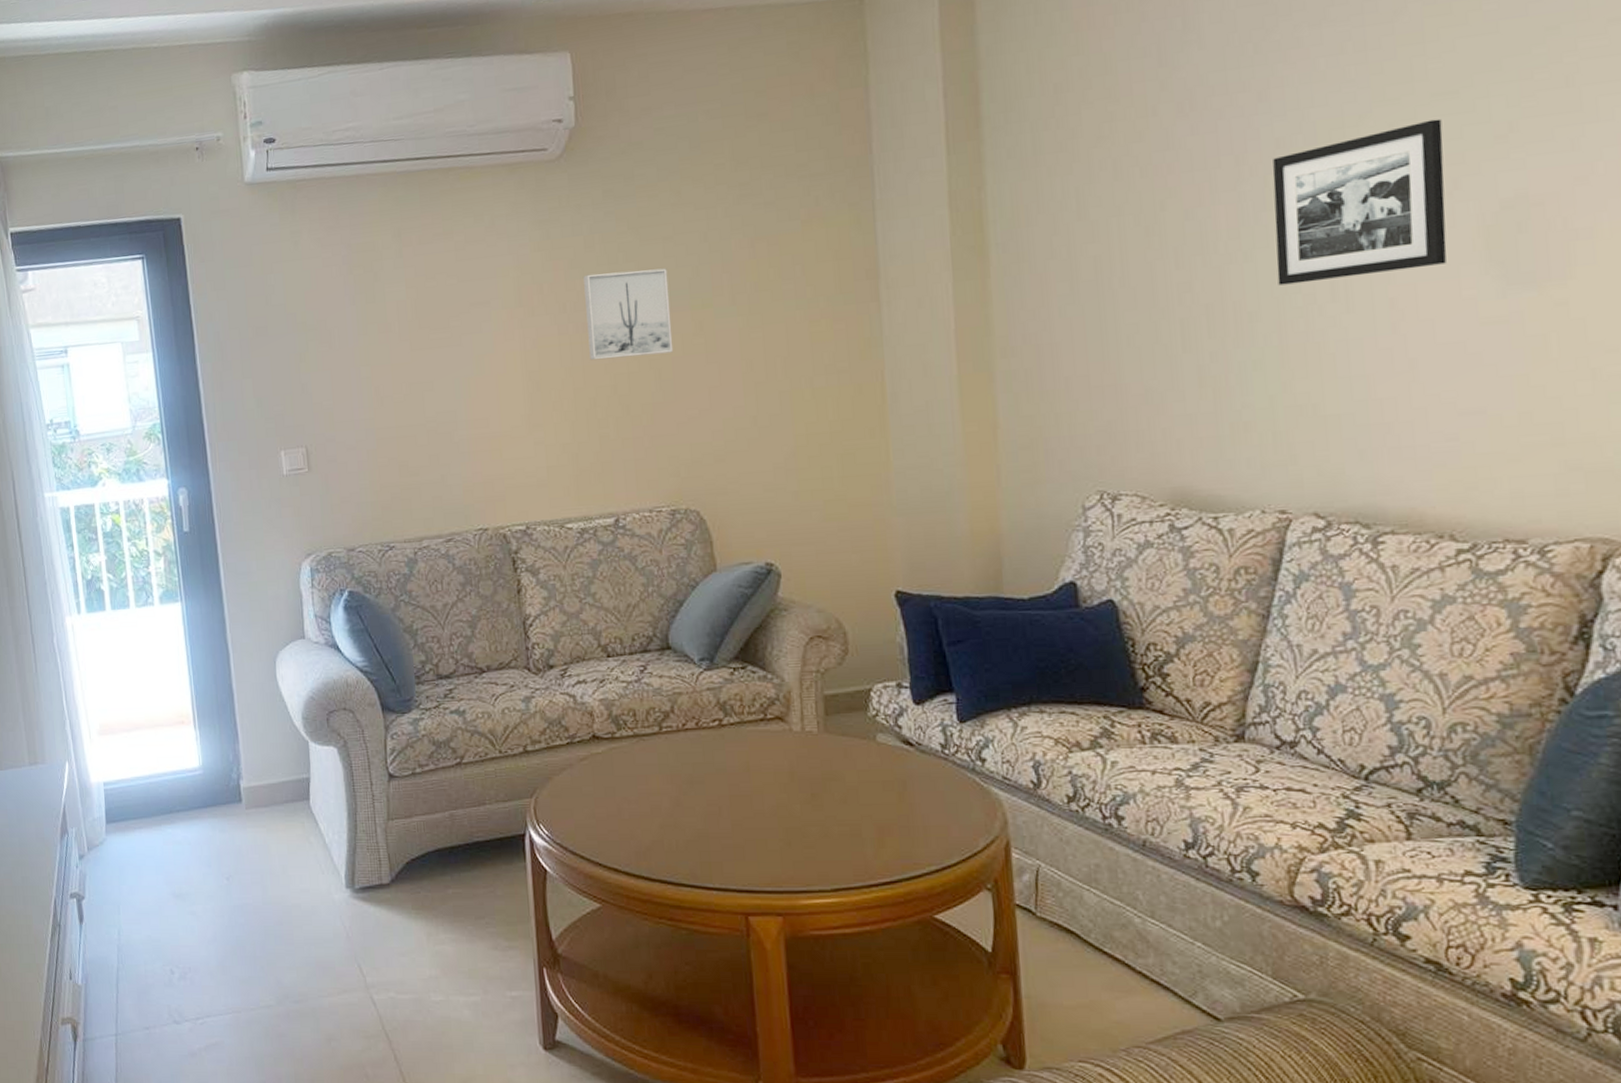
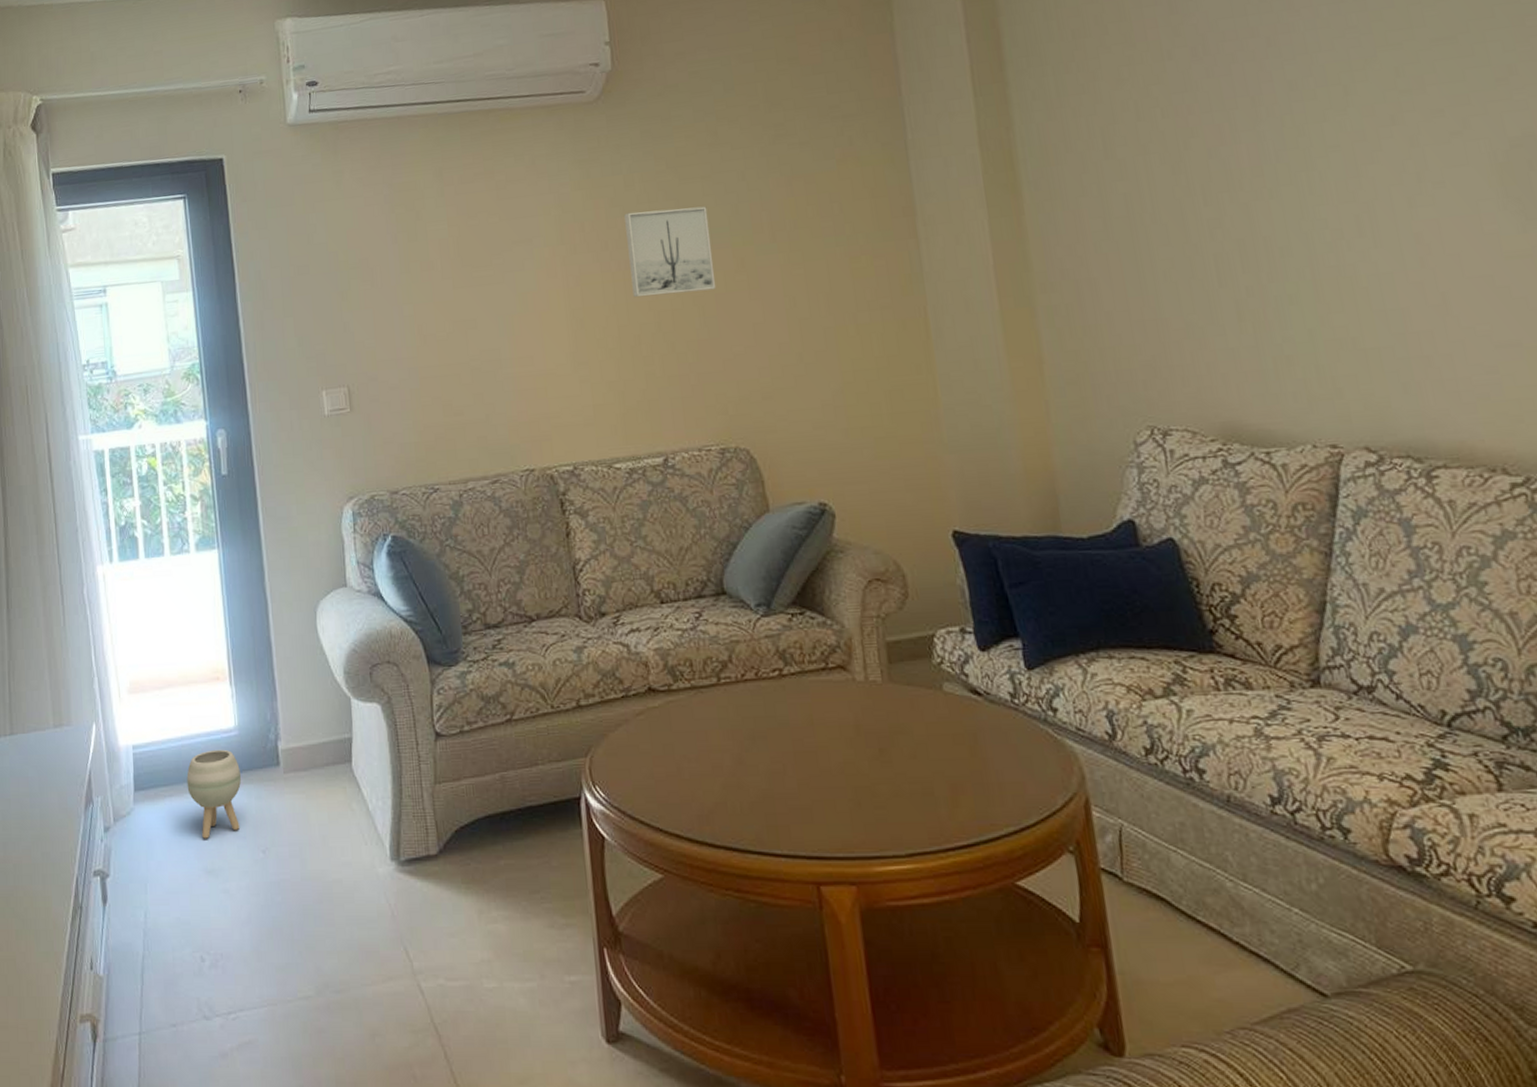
planter: none [155,787,206,867] -> present [186,749,242,839]
picture frame: present [1272,118,1447,286] -> none [1287,62,1465,221]

